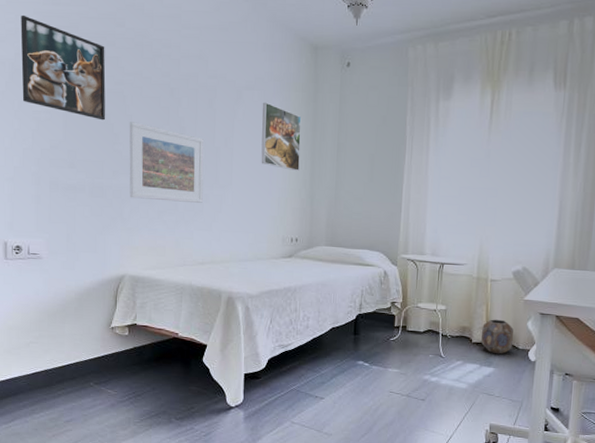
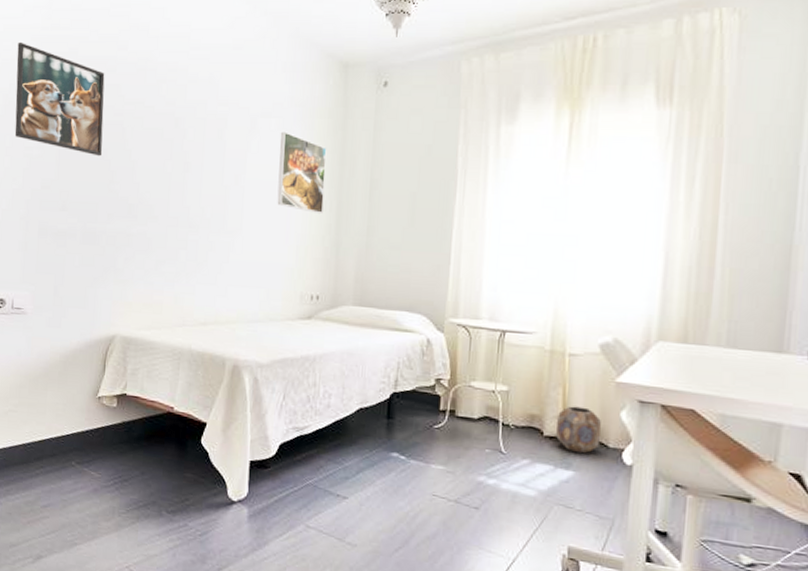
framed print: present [129,122,204,203] -> none [124,157,211,251]

